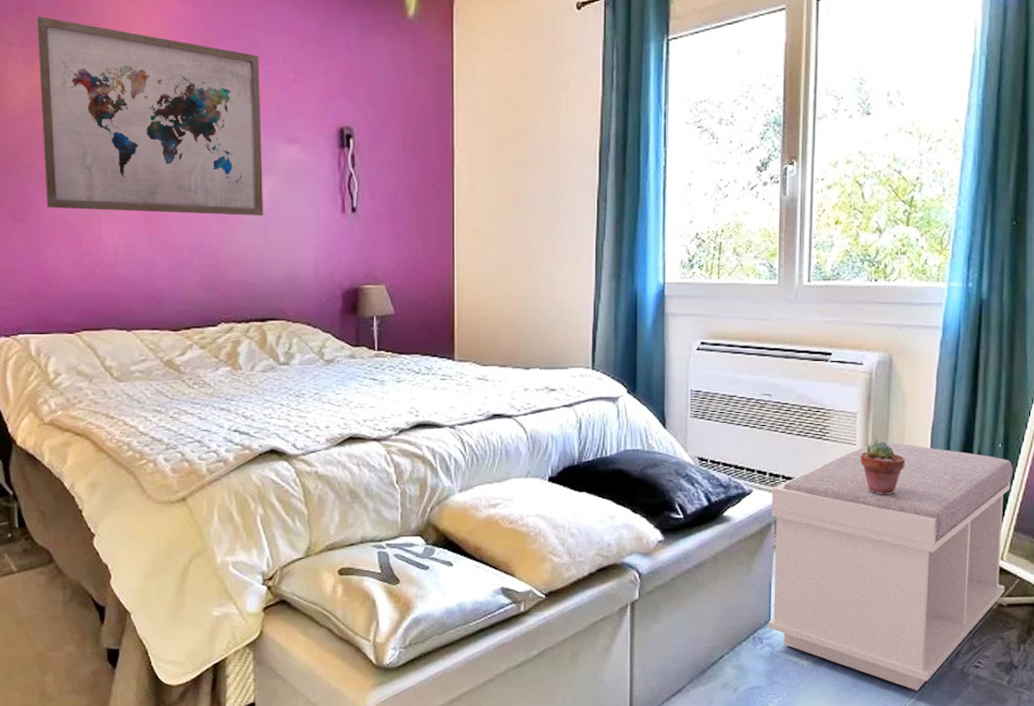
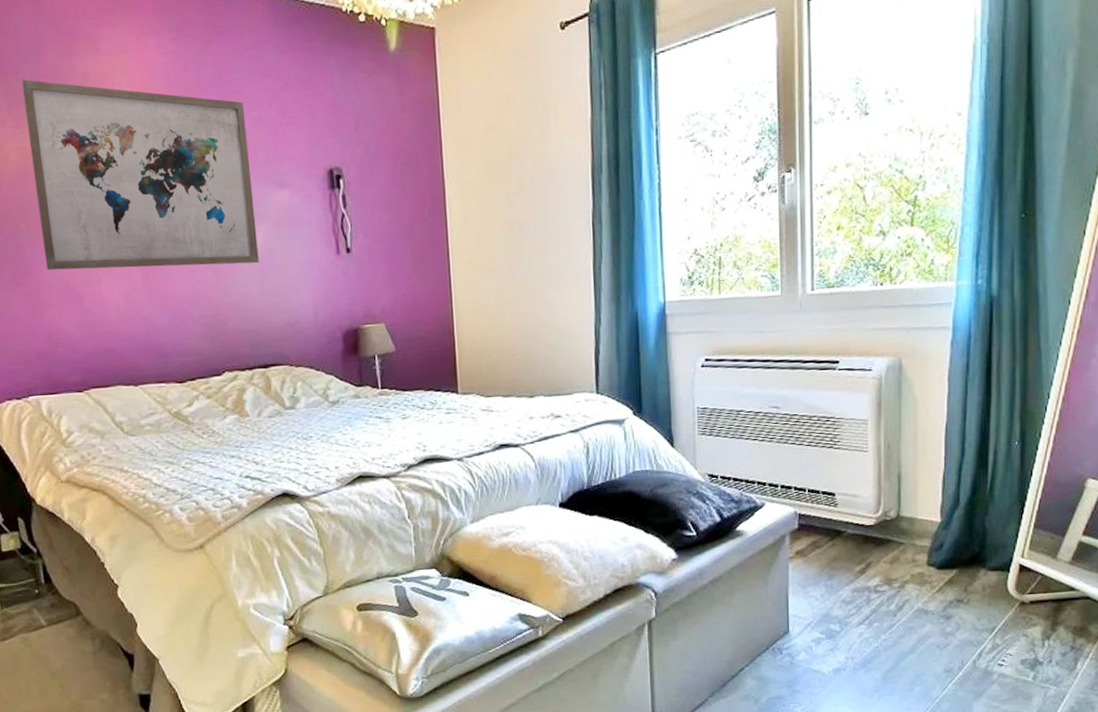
bench: present [768,441,1014,691] -> none [785,447,1031,692]
potted succulent: present [860,440,906,494] -> none [872,446,920,500]

